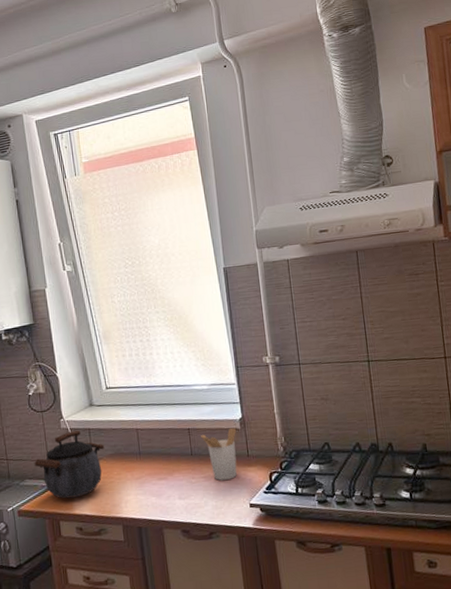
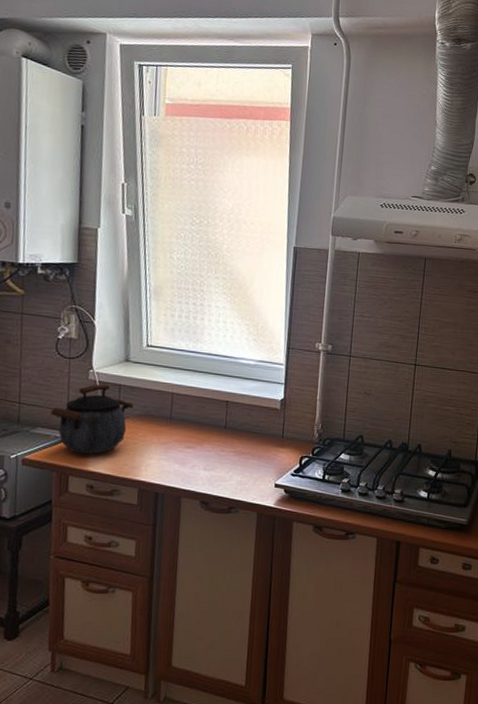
utensil holder: present [201,427,237,481] -> none [238,407,275,458]

